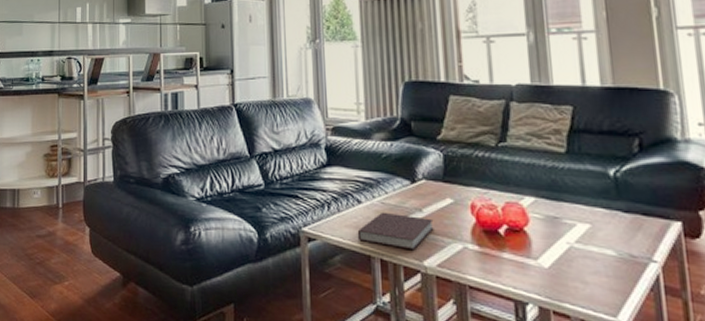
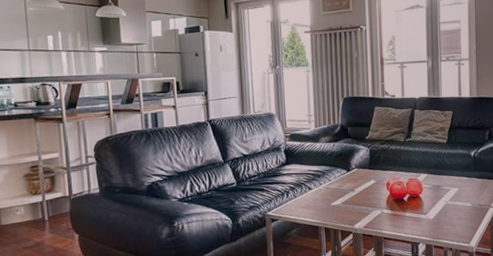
notebook: present [357,212,434,251] -> none [308,194,362,219]

